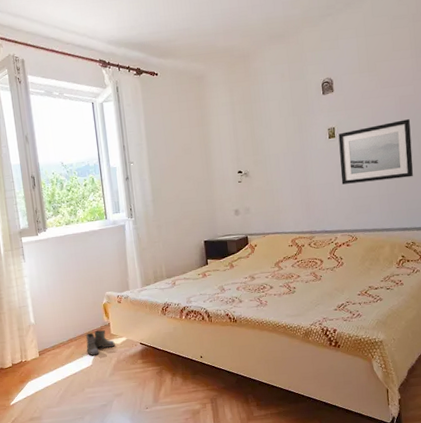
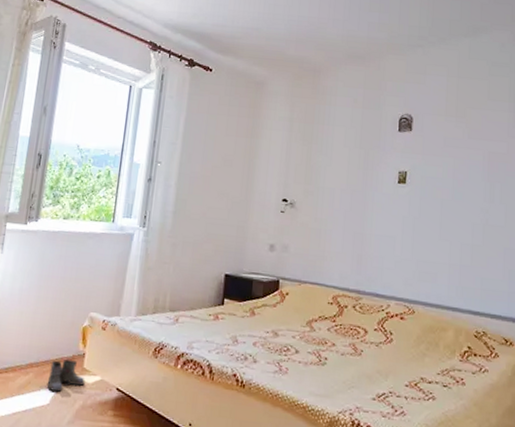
wall art: present [338,119,413,185] -> none [405,179,498,250]

